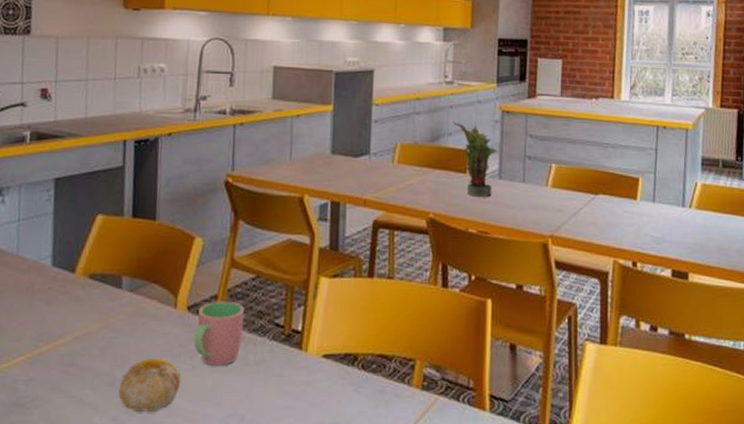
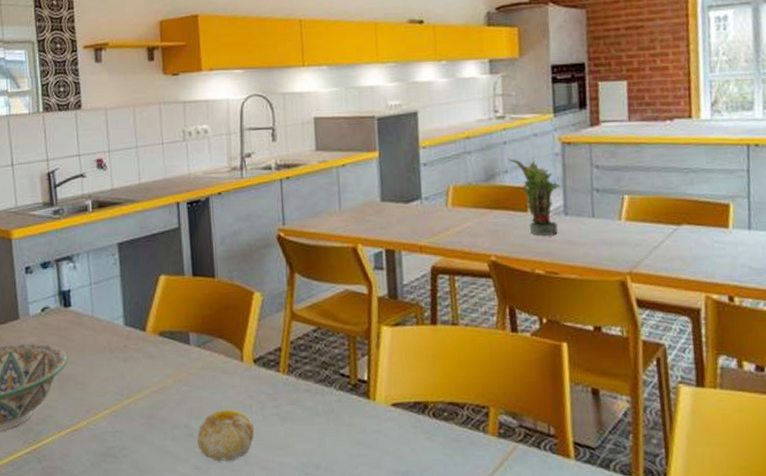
cup: present [193,301,245,366] -> none [262,353,310,416]

